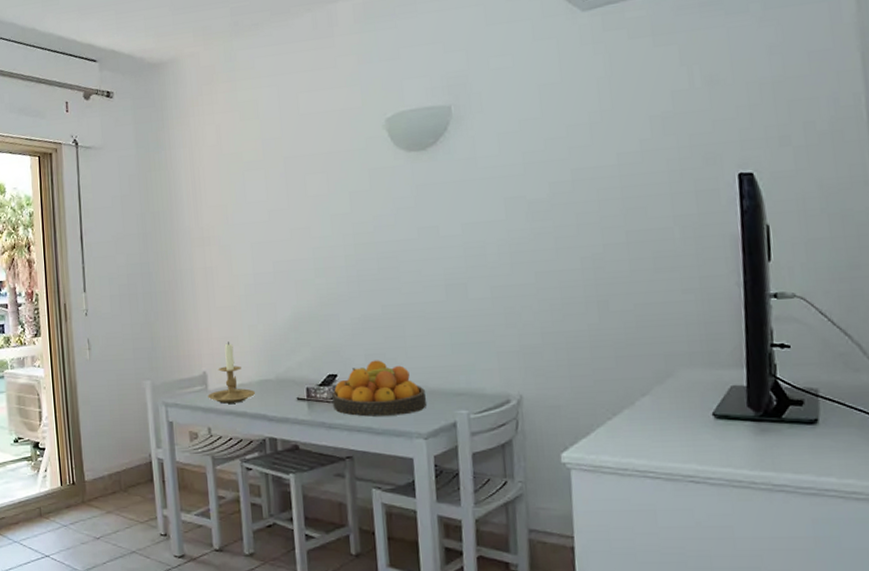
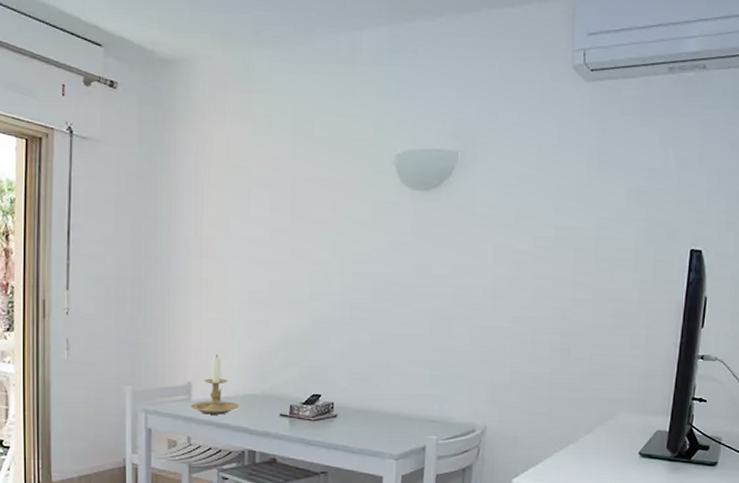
fruit bowl: present [332,360,427,417] -> none [314,384,402,437]

